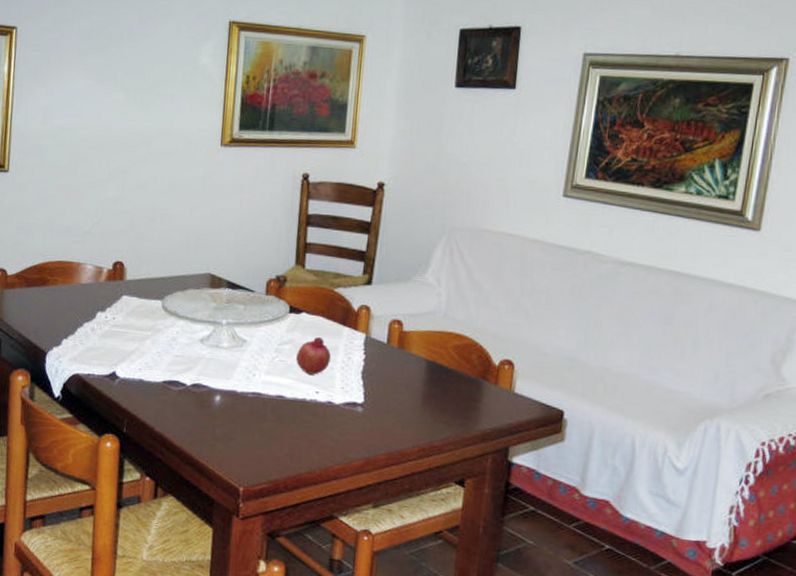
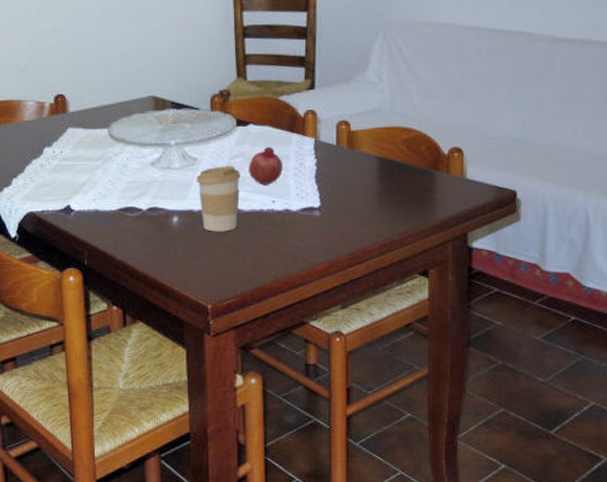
coffee cup: none [242,350,288,417] -> present [196,166,240,232]

